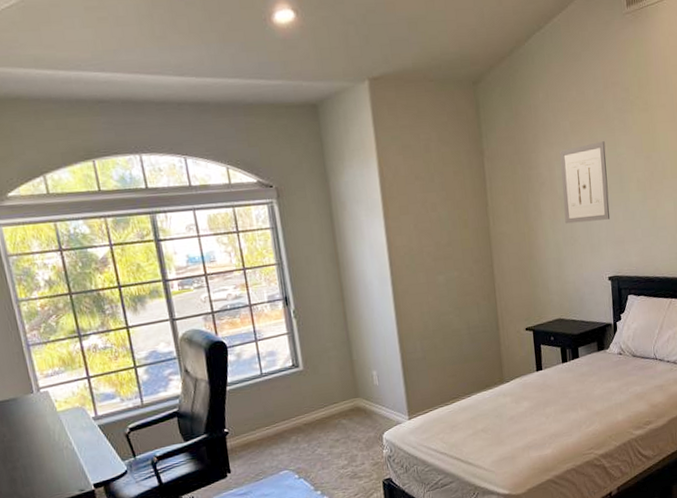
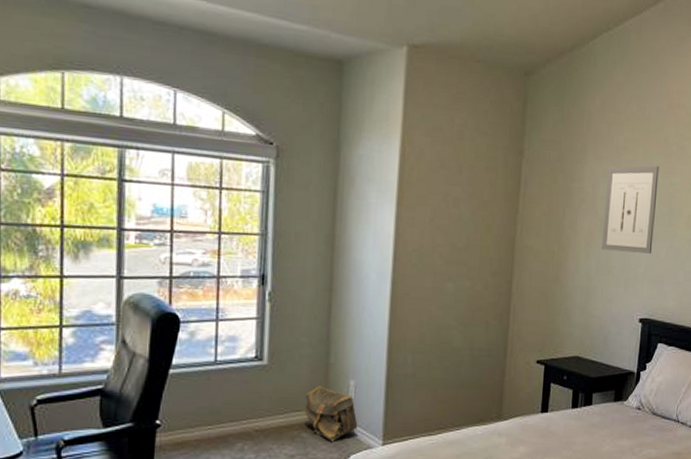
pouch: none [339,380,386,424] -> present [304,386,358,441]

